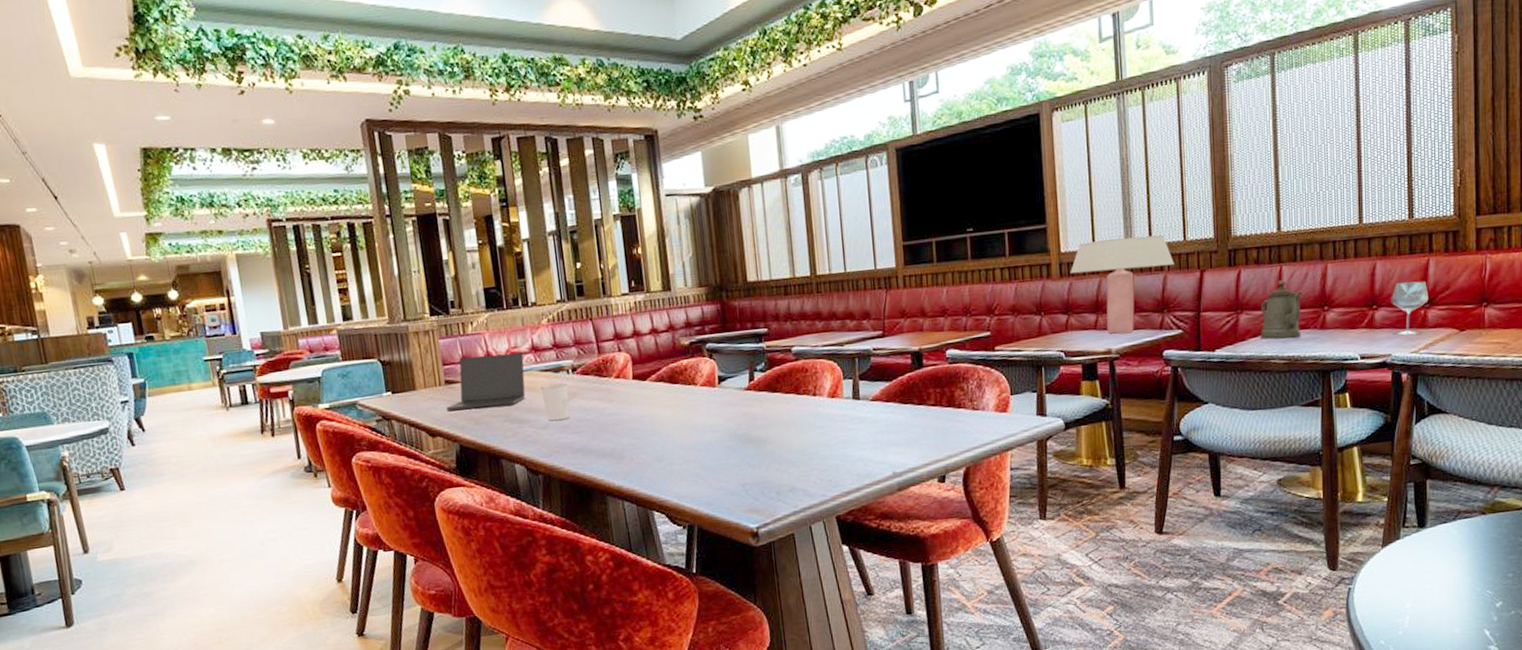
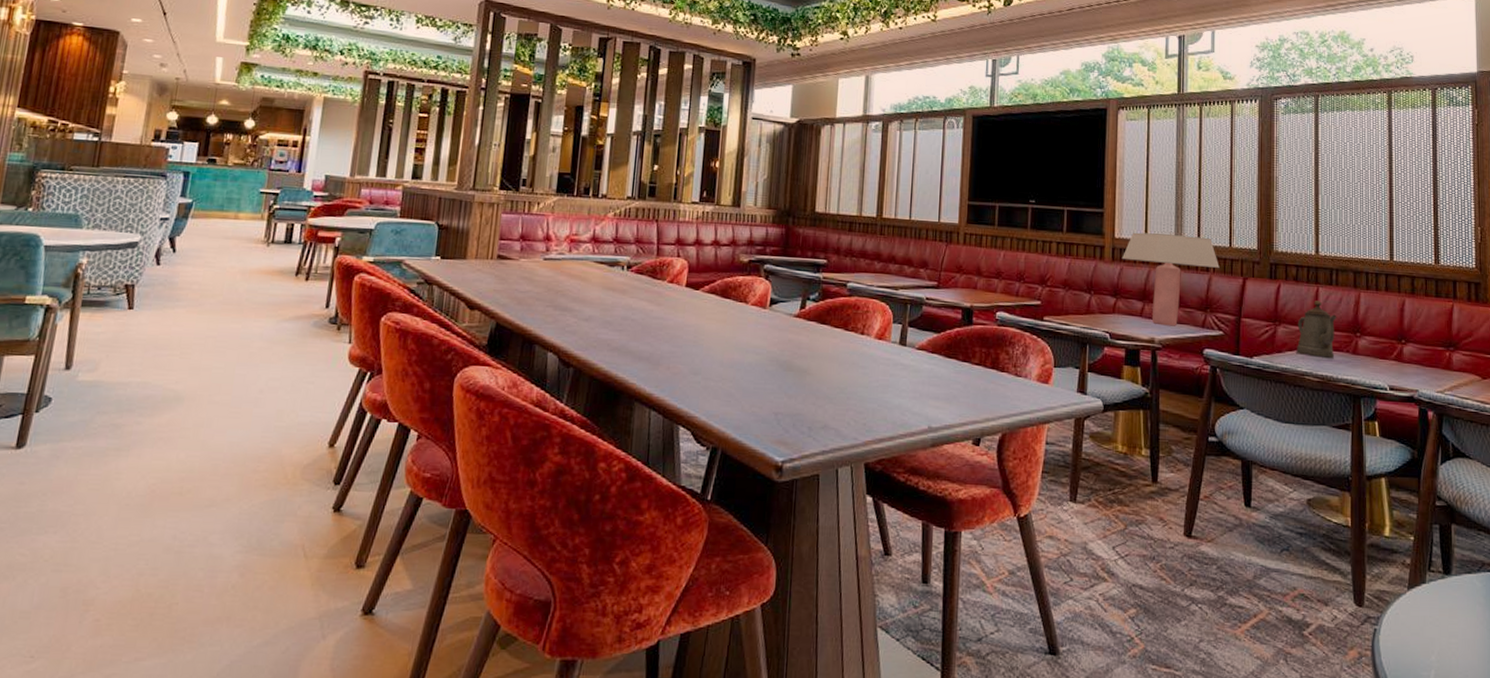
laptop: present [447,352,526,412] -> none [492,235,582,292]
cup: present [540,383,574,421] -> none [591,277,623,316]
wine glass: present [1390,281,1429,336] -> none [1417,321,1453,376]

